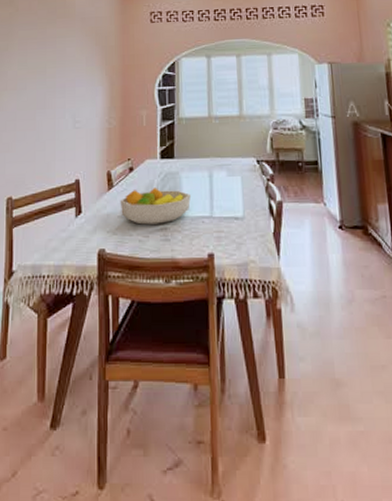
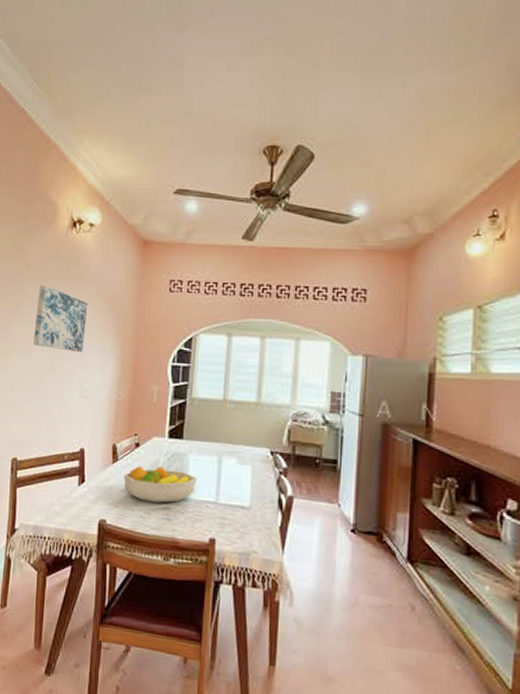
wall art: none [24,26,76,87] -> present [33,285,88,353]

